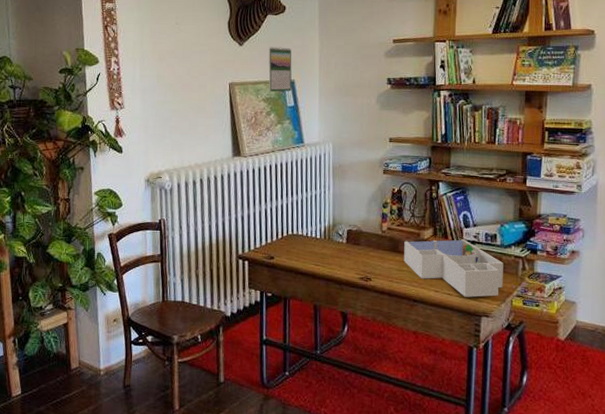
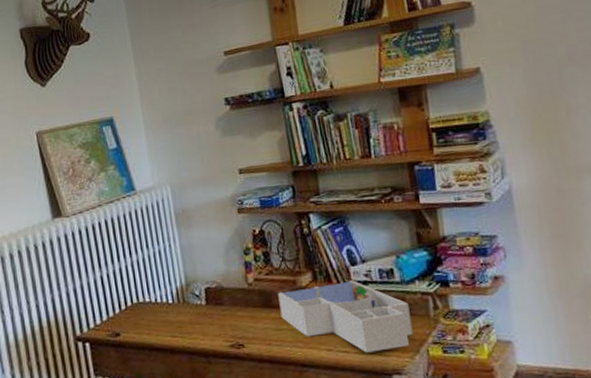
calendar: present [268,47,292,92] -> none [76,80,112,136]

